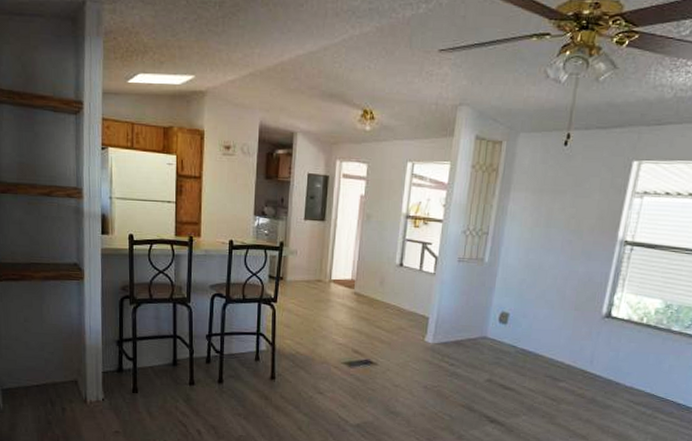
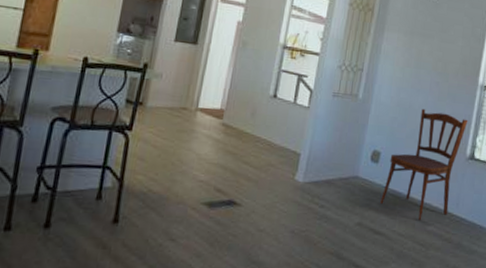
dining chair: none [510,268,605,378] -> present [380,108,468,221]

